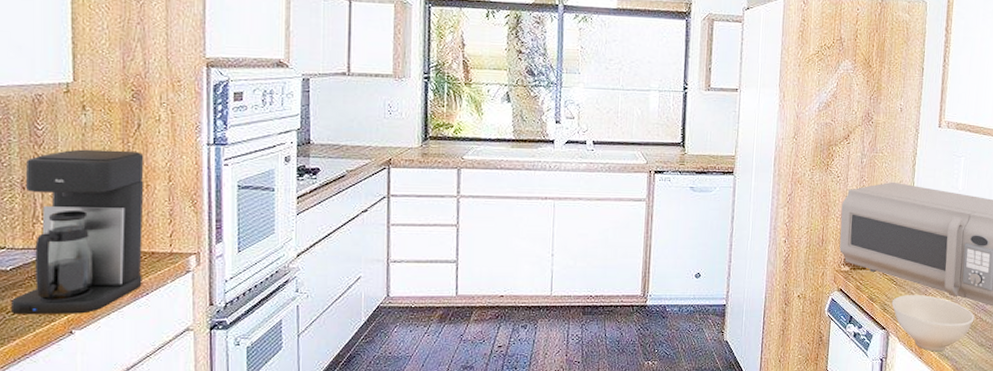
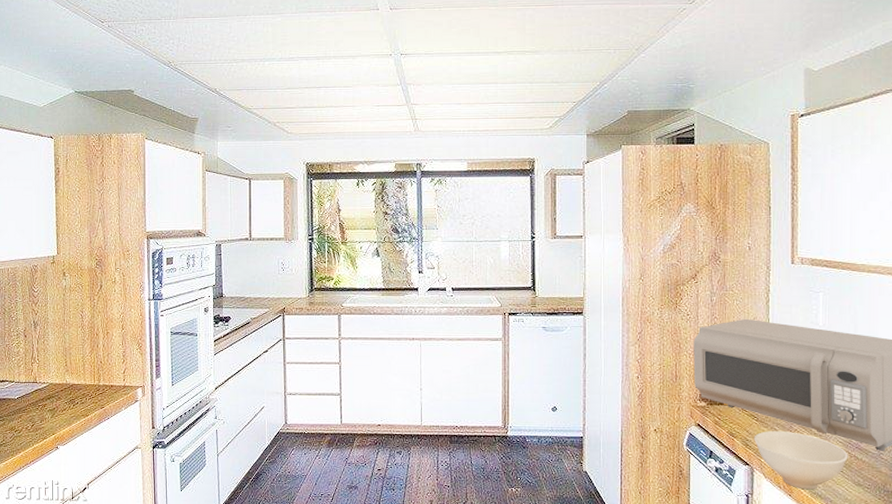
coffee maker: present [11,149,144,315] -> none [18,306,105,434]

